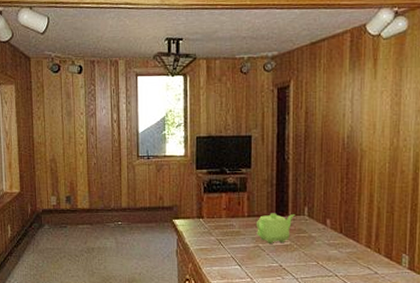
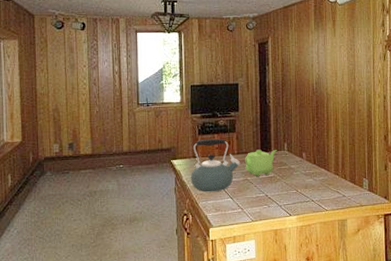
kettle: none [194,198,252,258] -> present [191,138,241,192]

